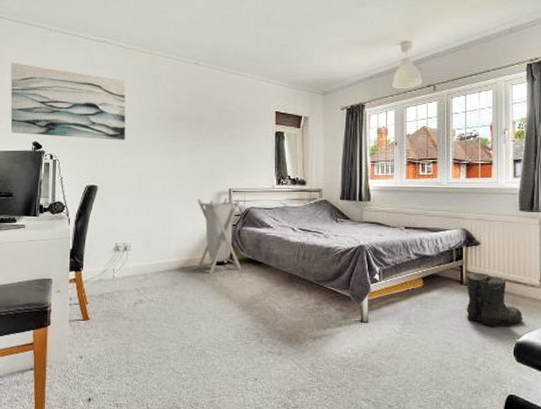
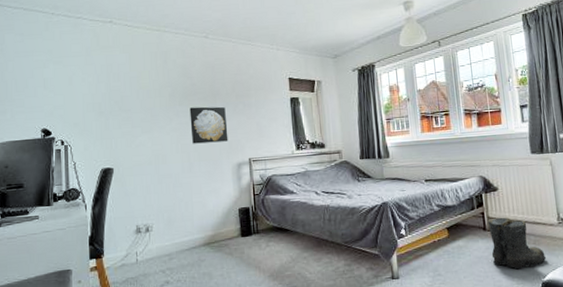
wall art: present [10,62,126,140] -> none [13,49,139,122]
wall art: none [174,133,211,170] -> present [189,106,228,144]
laundry hamper: present [197,198,242,274] -> none [217,168,268,246]

